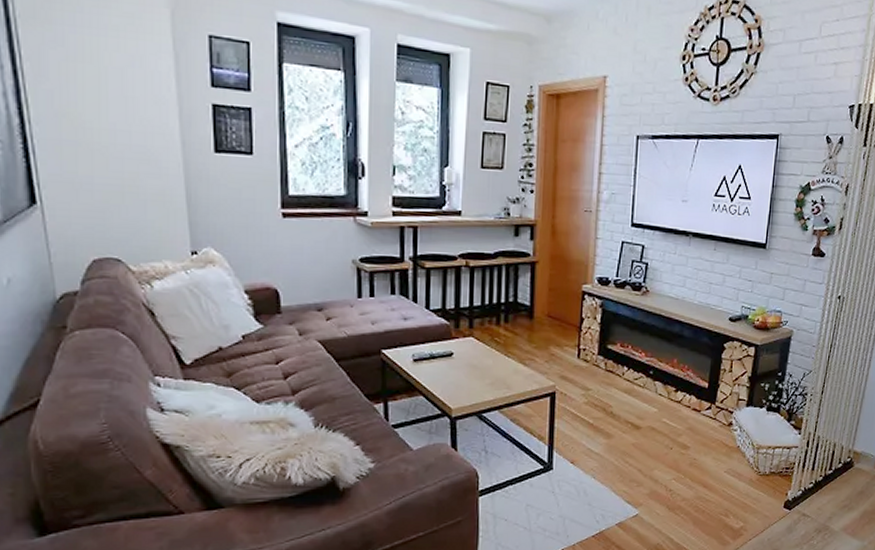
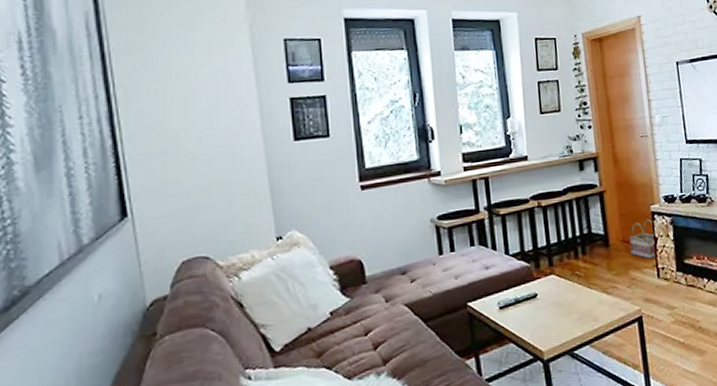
basket: none [554,298,584,338] -> present [629,219,655,259]

